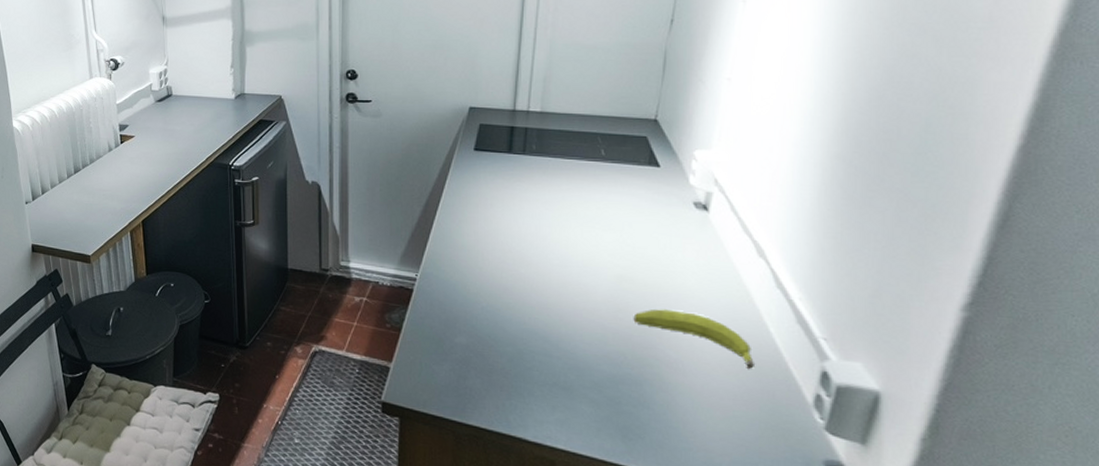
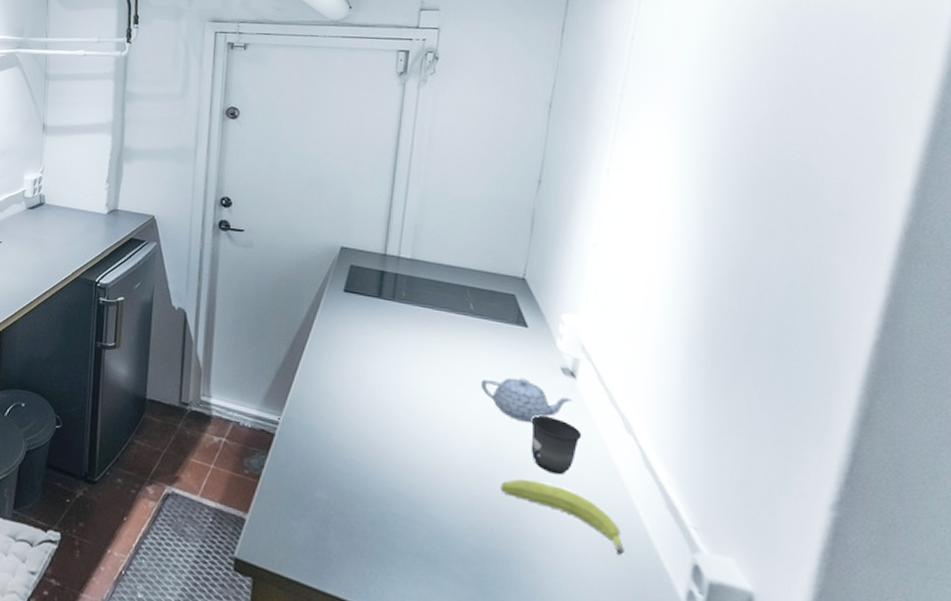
teapot: none [612,215,706,258] -> present [480,377,574,424]
mug: none [663,249,714,302] -> present [531,415,582,475]

